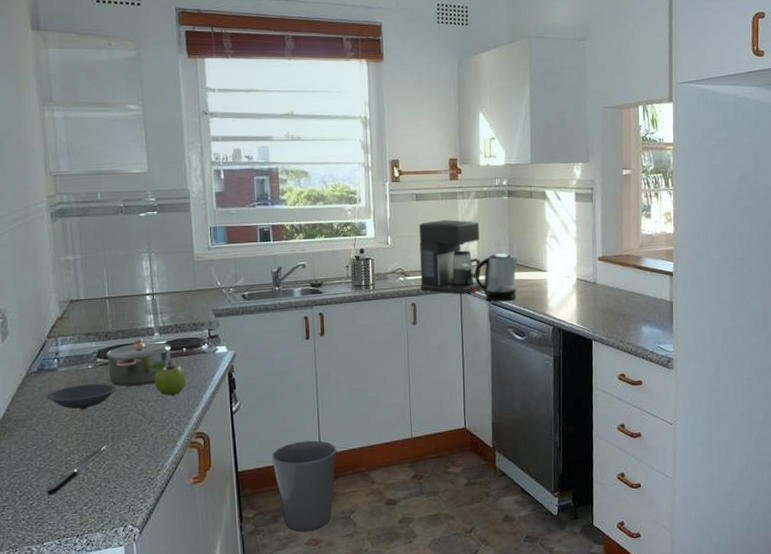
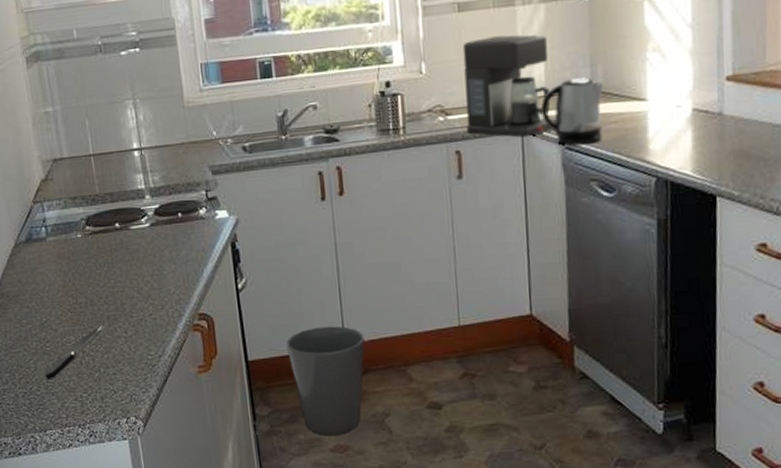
dish: present [46,383,117,410] -> none [36,255,109,286]
cooking pot: present [106,338,172,386] -> none [95,202,167,259]
fruit: present [149,361,186,396] -> none [142,228,184,270]

